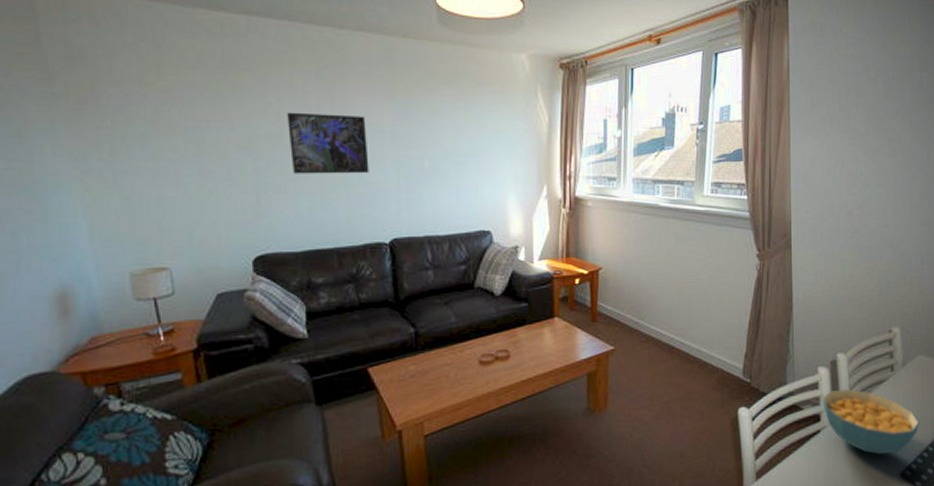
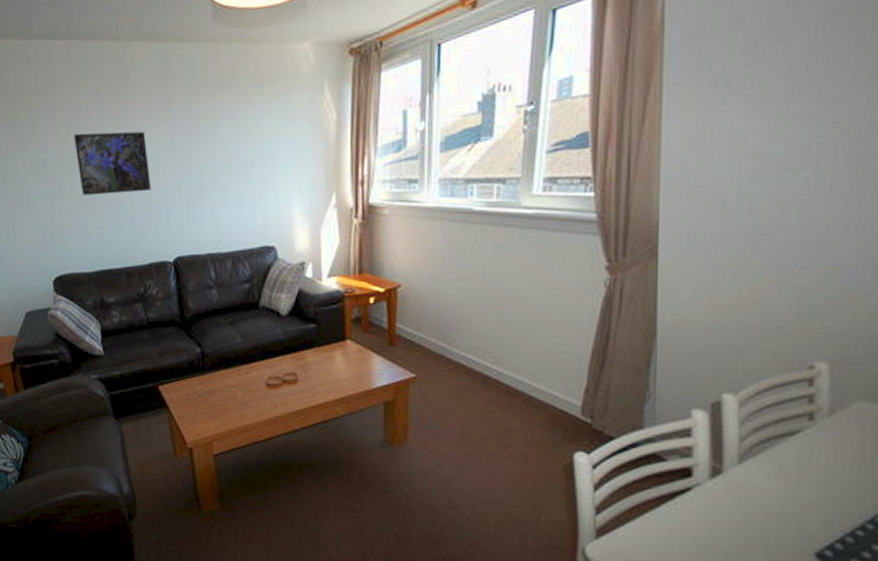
cereal bowl: present [822,389,920,455] -> none [696,439,853,527]

